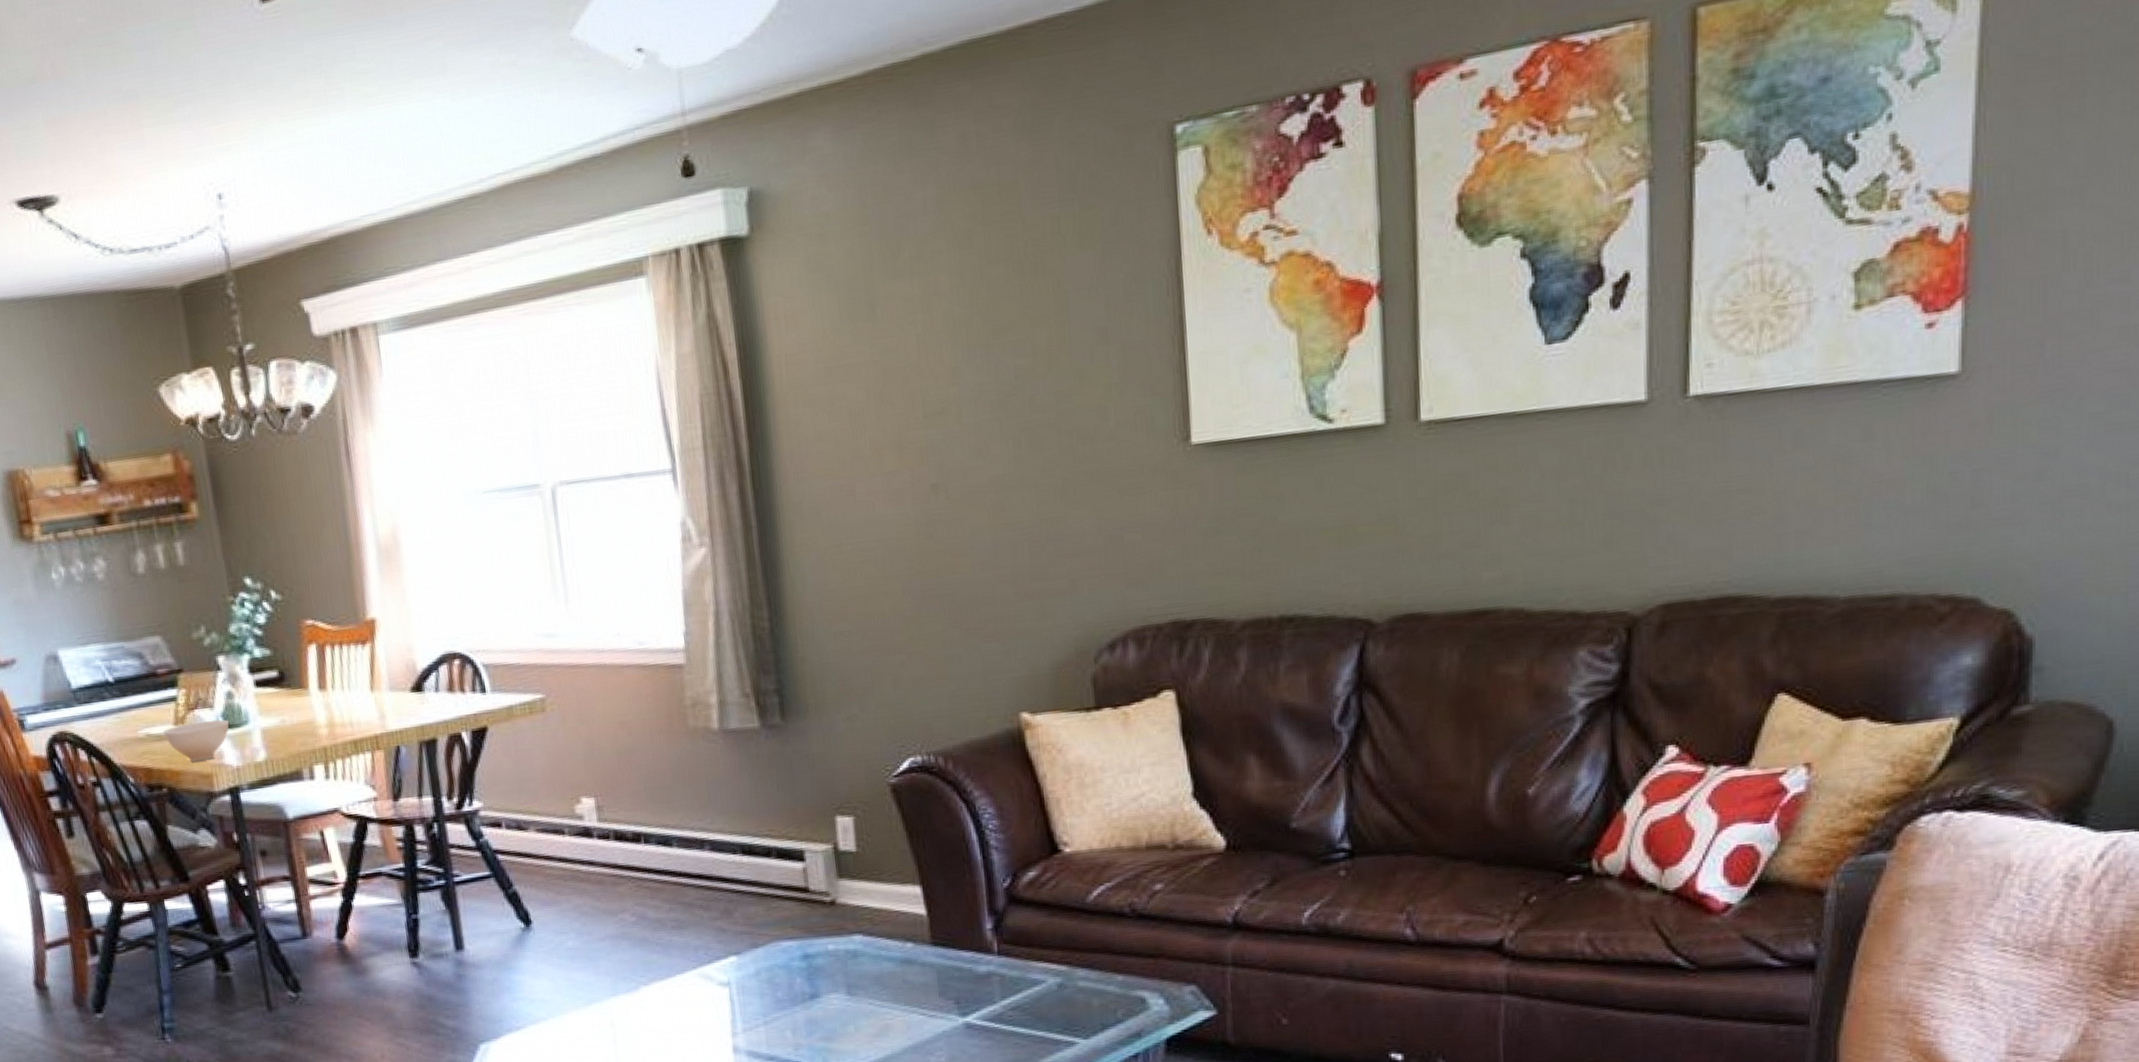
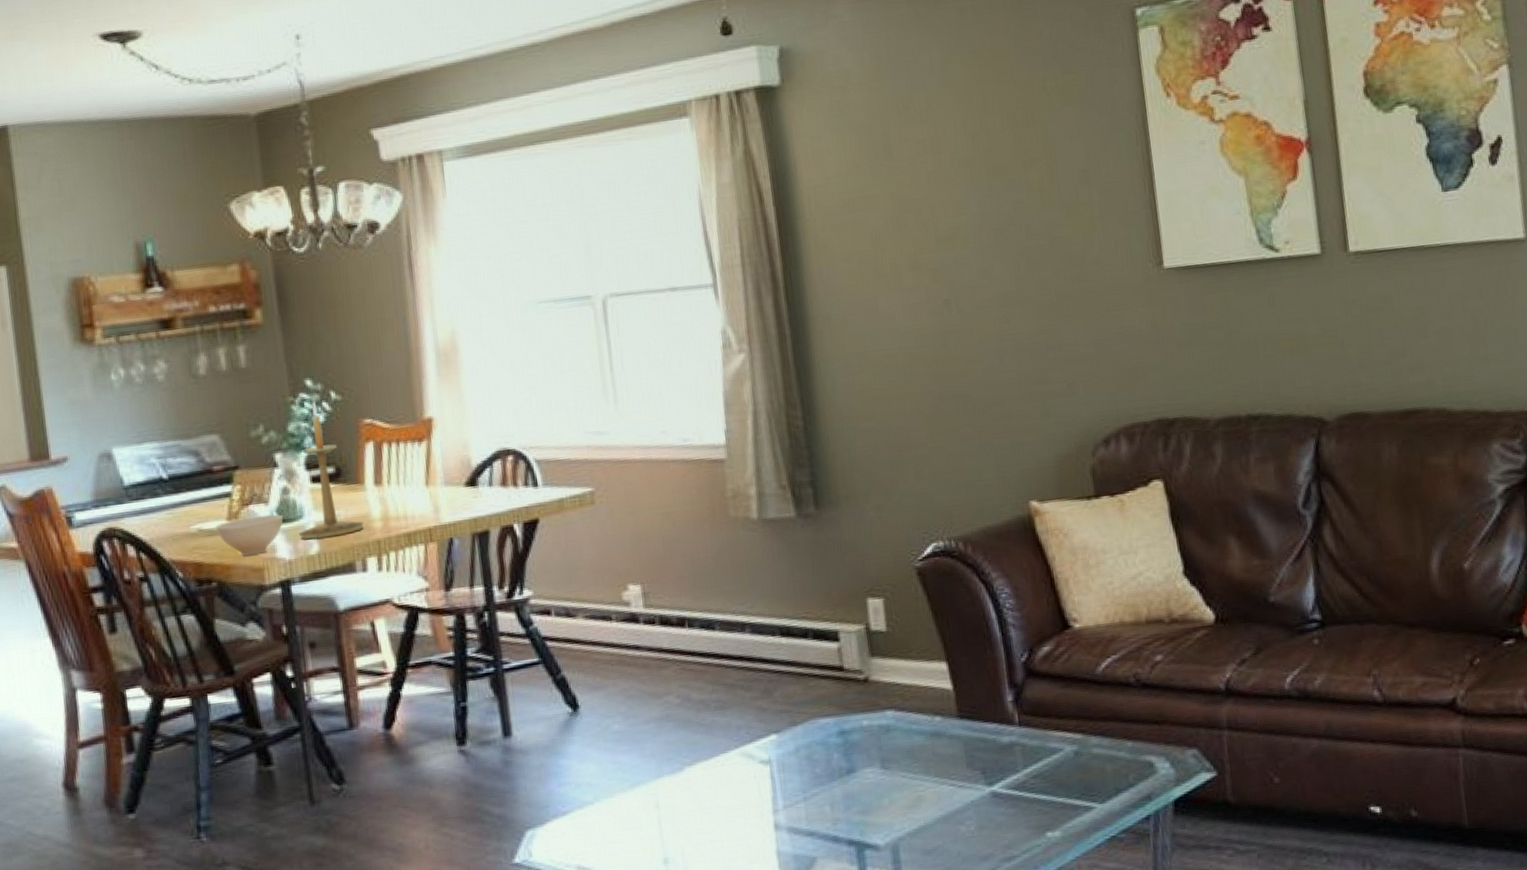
candlestick: none [245,600,309,746] -> present [298,400,364,540]

